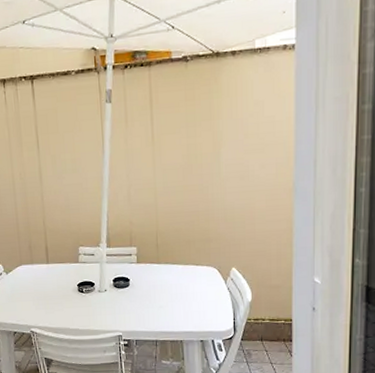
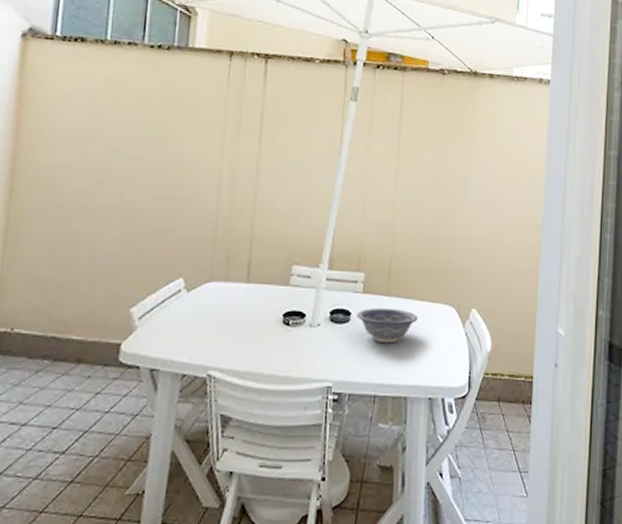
decorative bowl: none [134,273,186,301] -> present [357,307,418,344]

